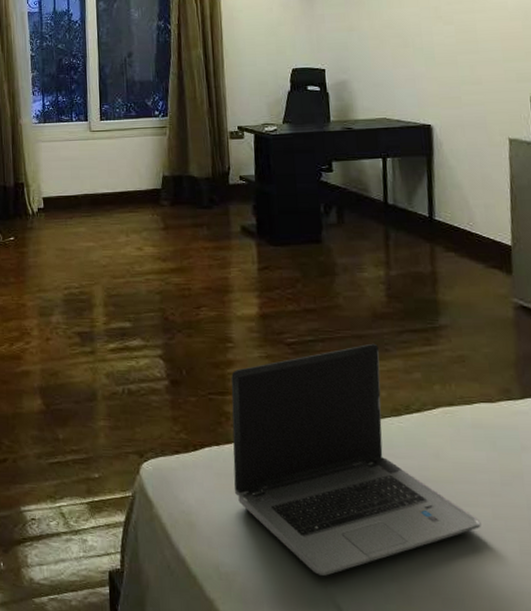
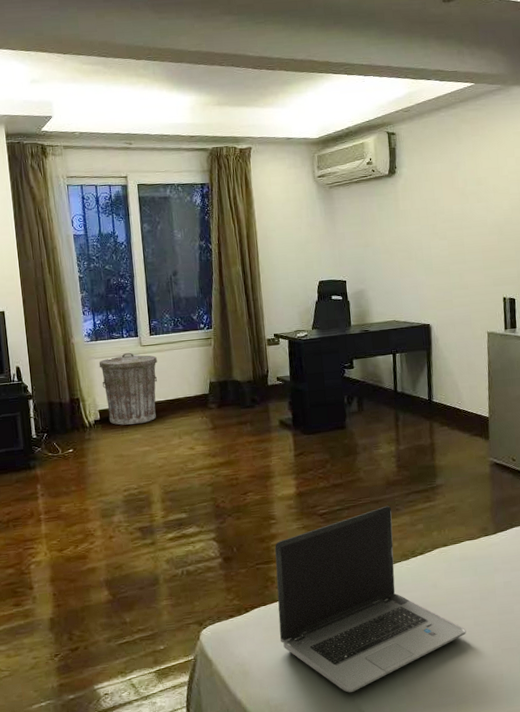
trash can: none [45,137,107,217] -> present [98,352,157,426]

